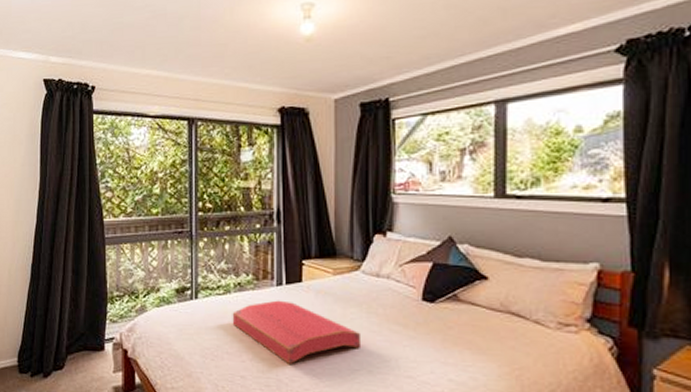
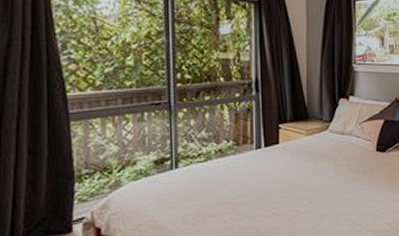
cushion: present [232,300,362,365] -> none [214,162,330,219]

